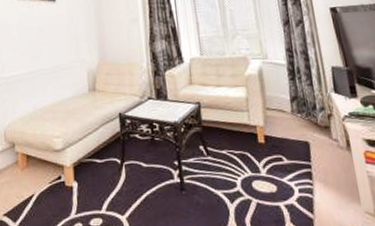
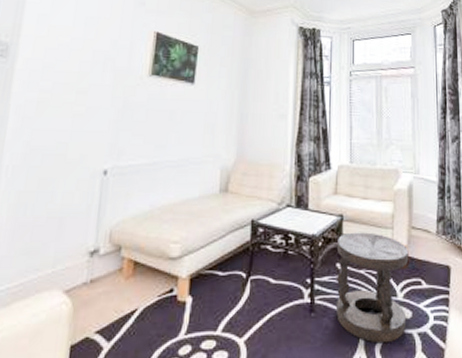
stool: none [197,116,273,216] -> present [336,232,409,344]

